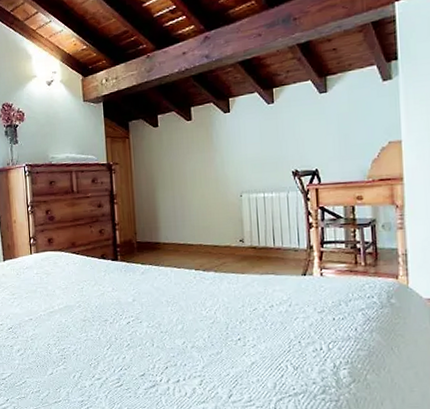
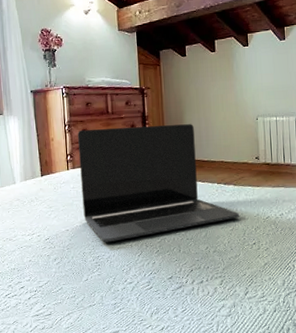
laptop: none [41,202,222,334] -> present [78,124,240,243]

